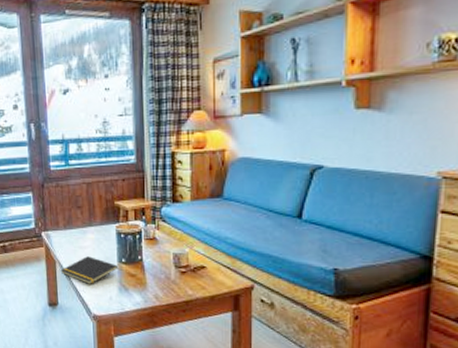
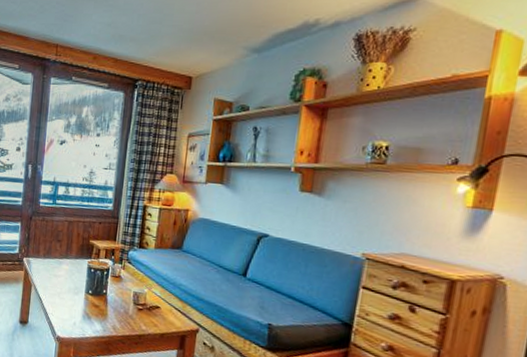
notepad: present [60,256,119,284] -> none [34,284,85,309]

